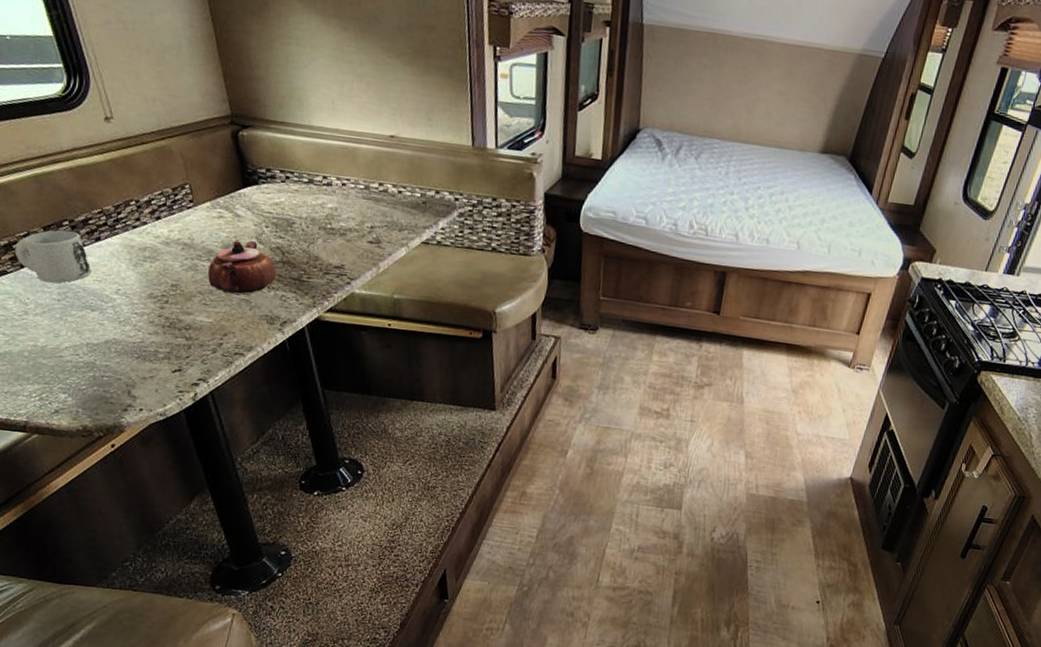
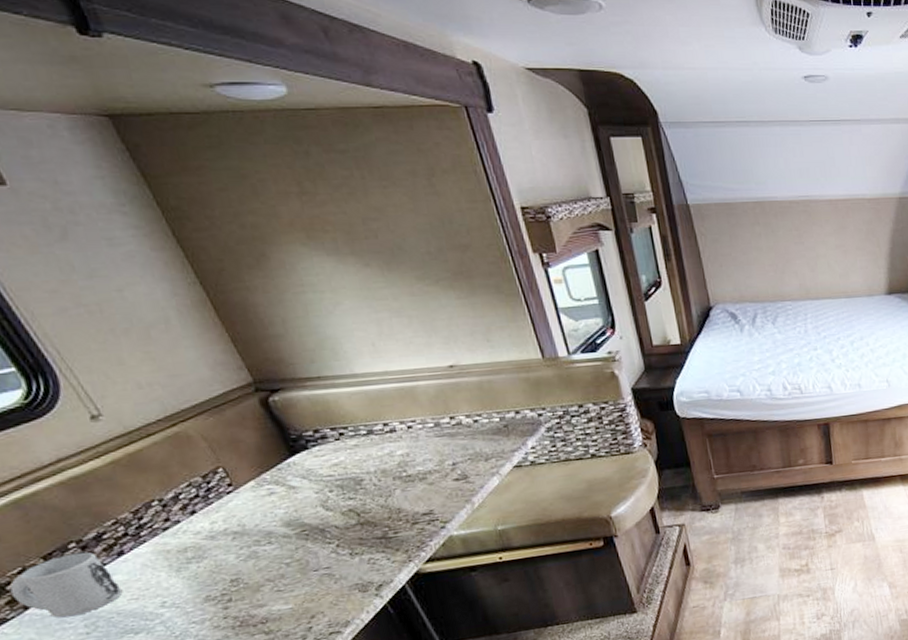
teapot: present [208,240,276,294] -> none [271,509,357,573]

